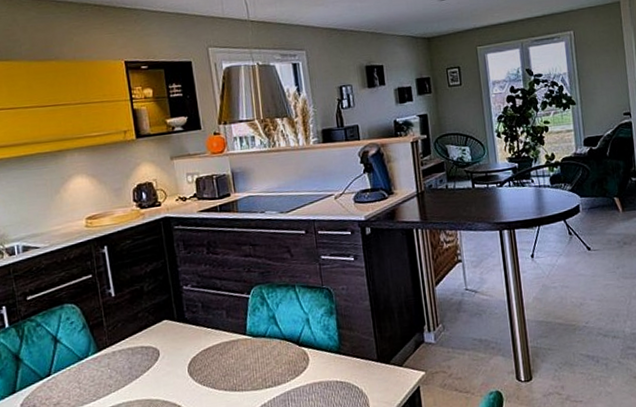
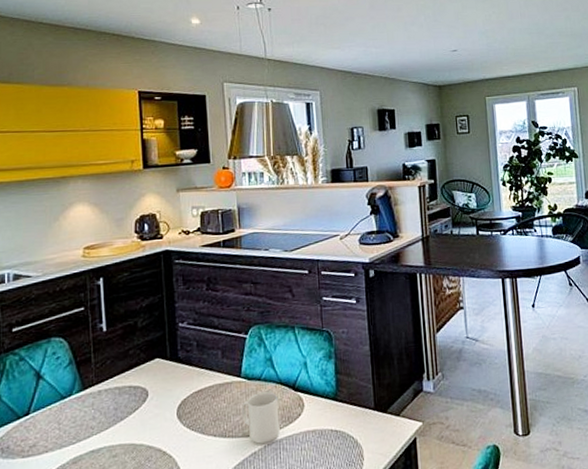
cup: none [249,347,288,396] -> present [242,391,280,444]

